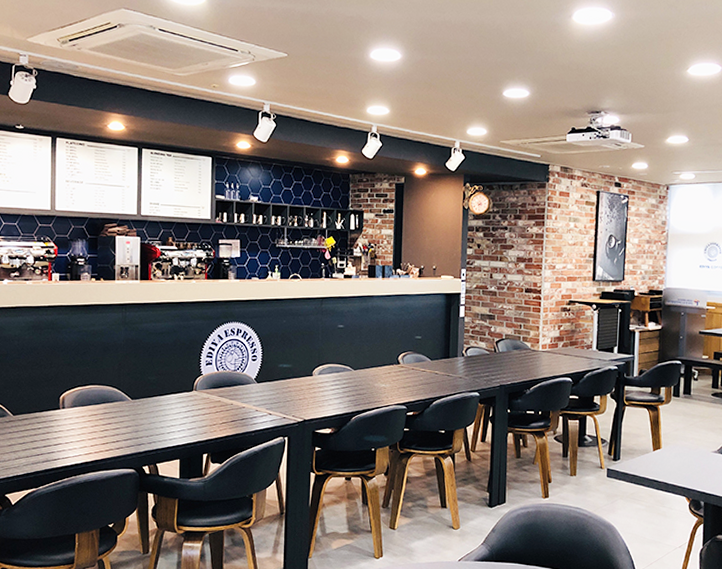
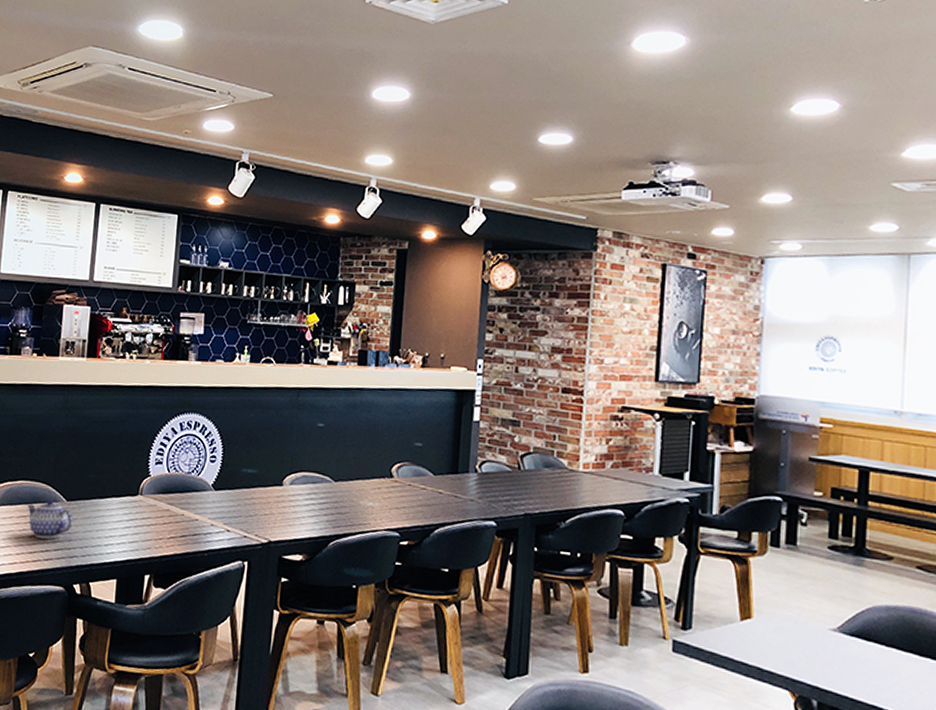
teapot: none [96,399,138,432] -> present [26,499,73,539]

